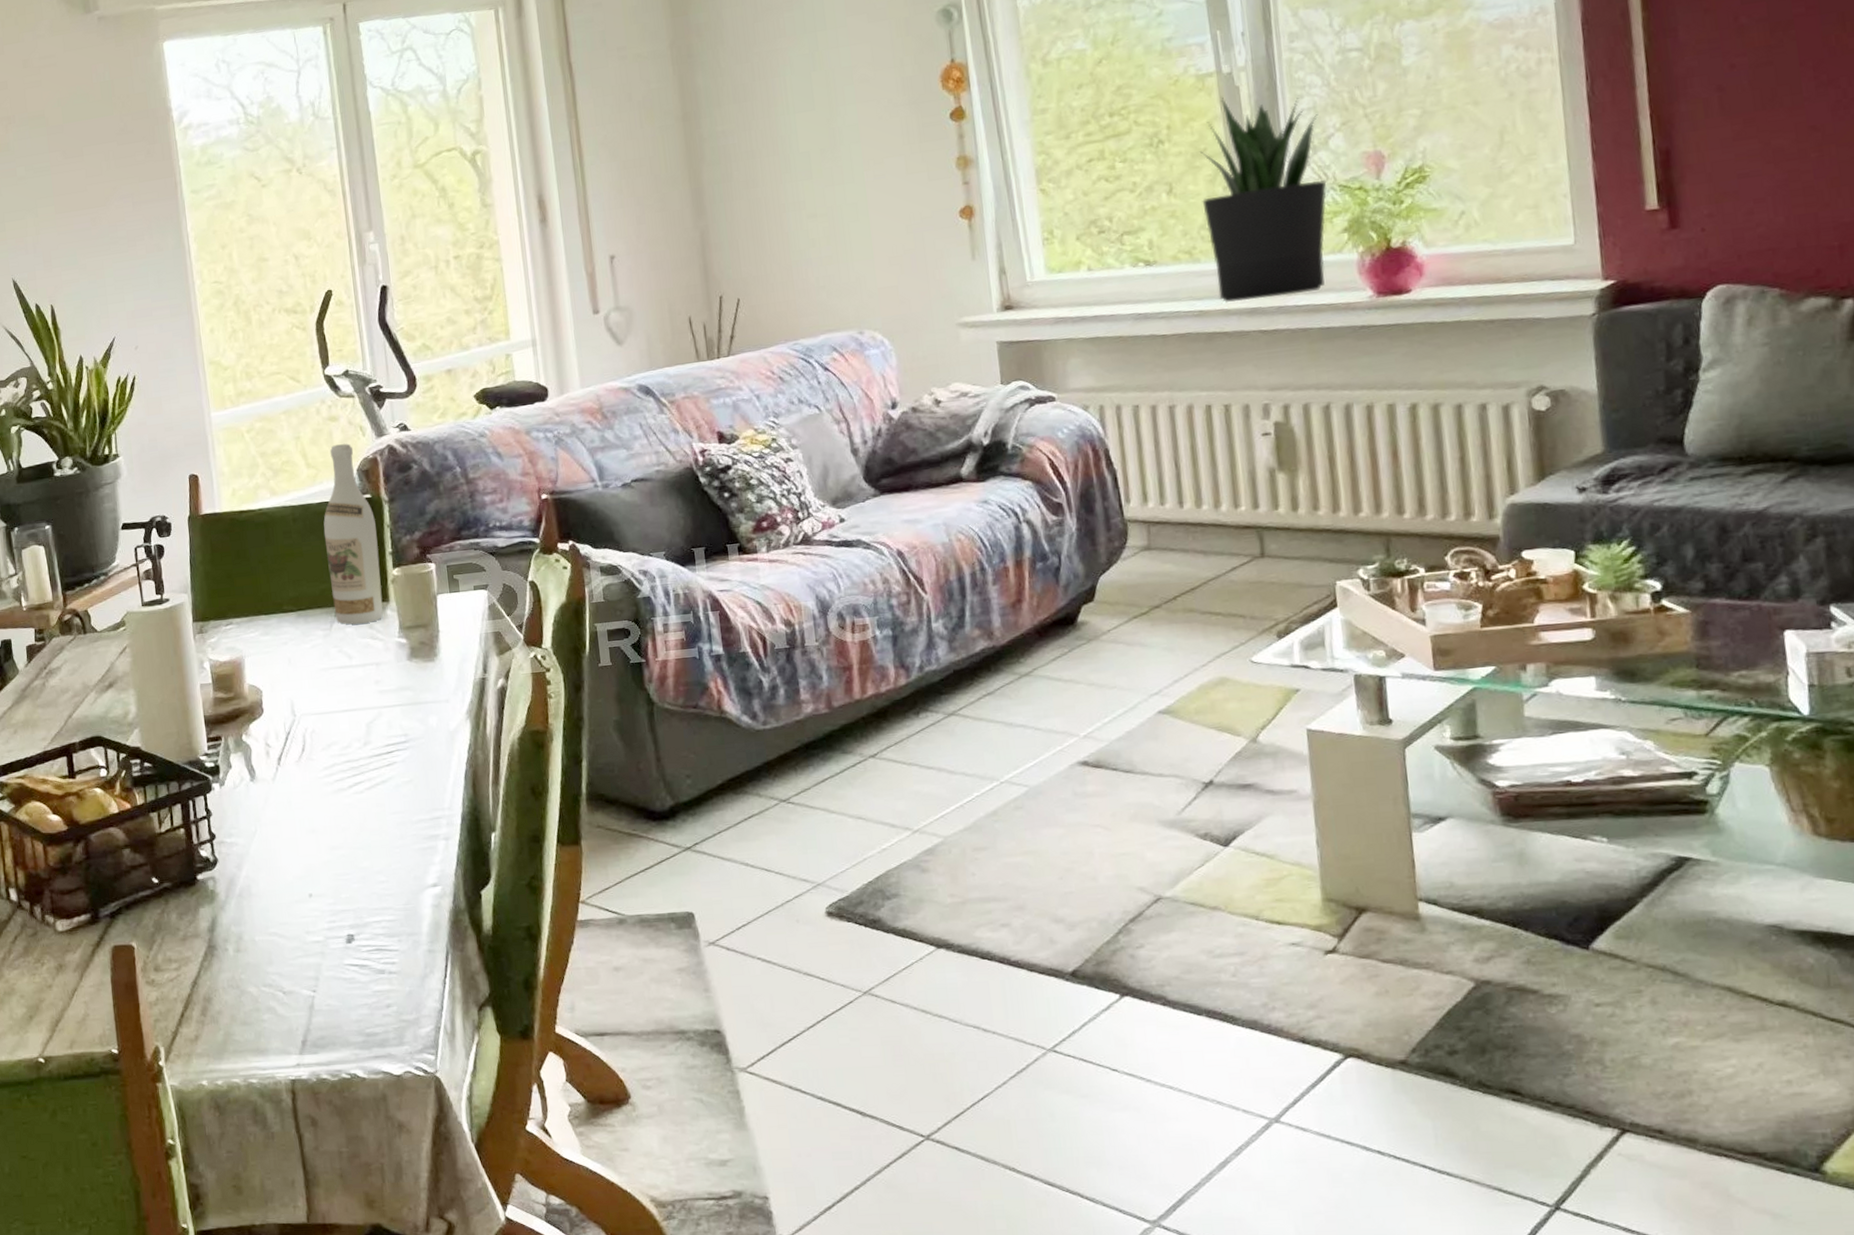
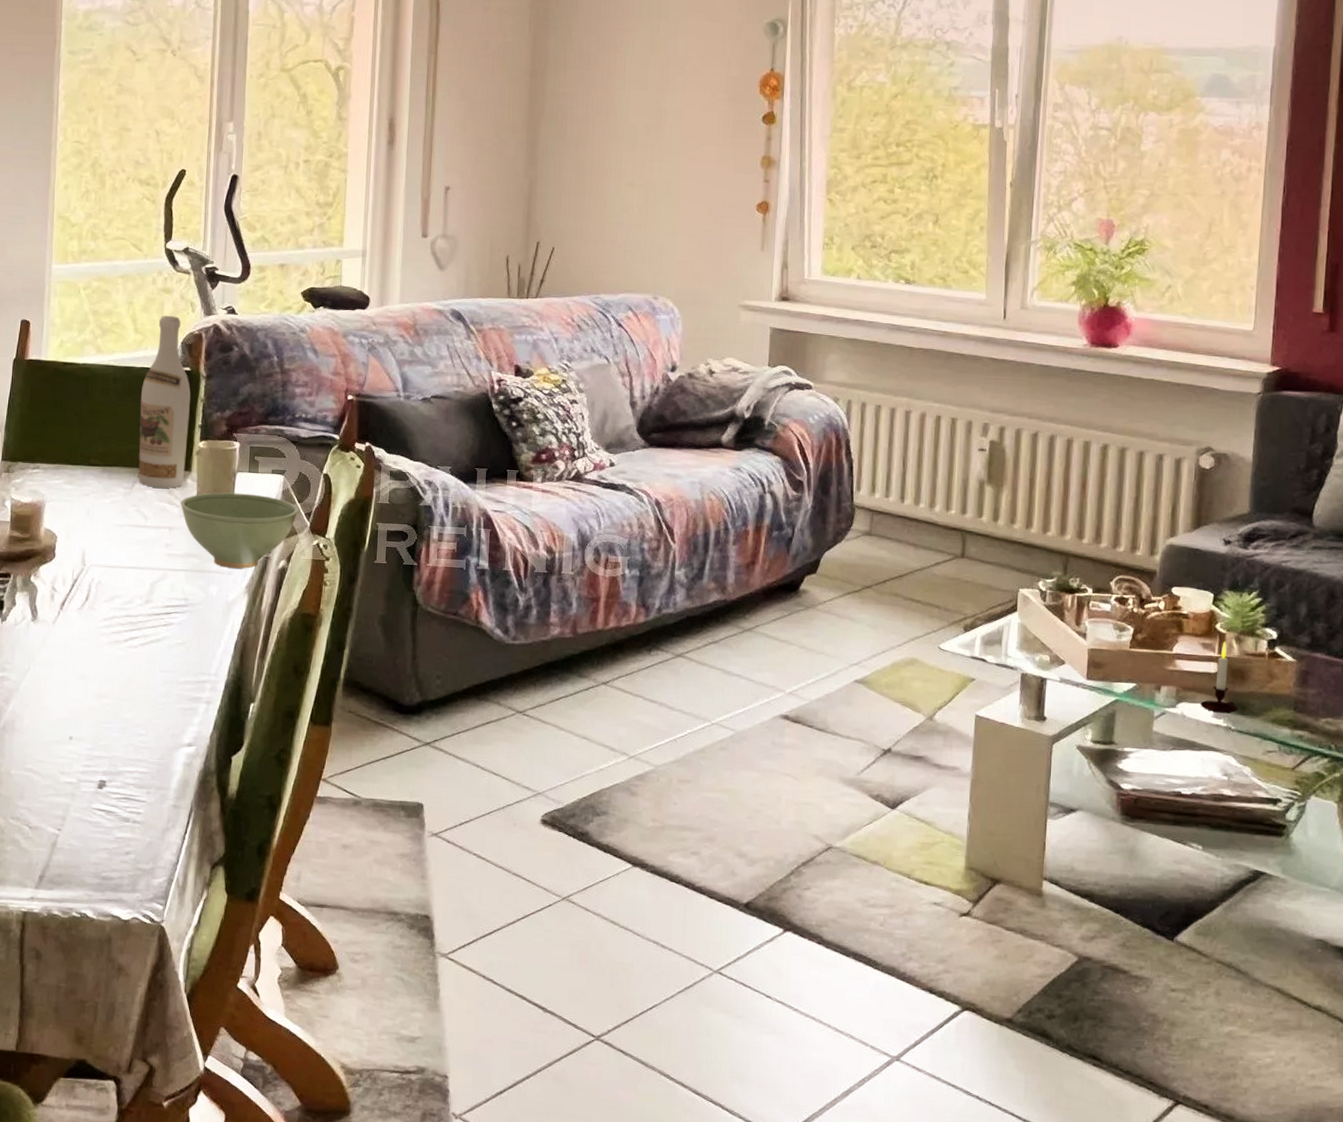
bowl: none [383,614,509,696] -> present [180,492,298,569]
planter: present [1200,95,1327,304] -> none [961,147,1067,332]
candle: none [1578,602,1626,685] -> present [1200,641,1238,714]

